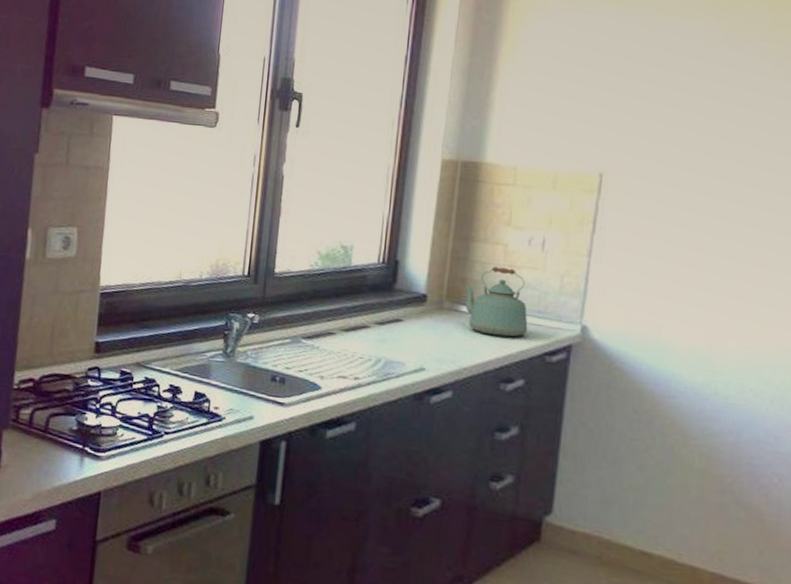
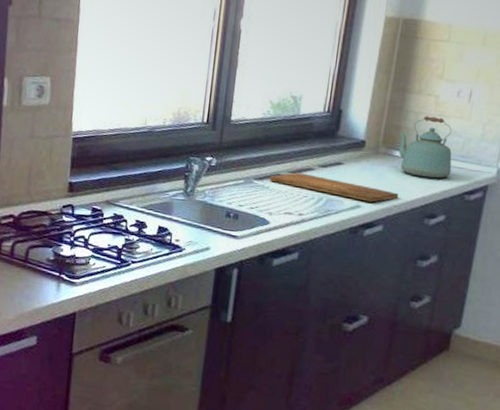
cutting board: none [319,330,468,365] -> present [269,172,399,202]

